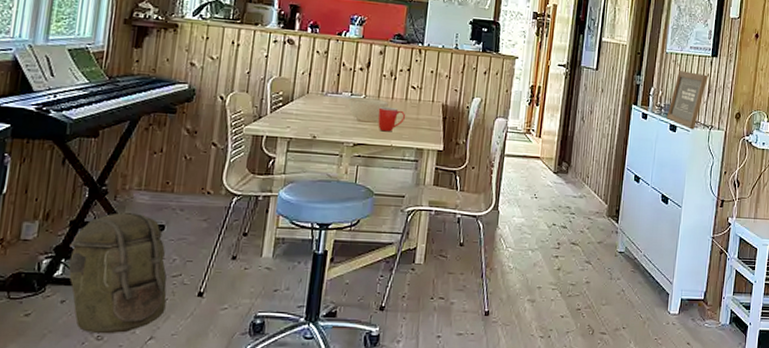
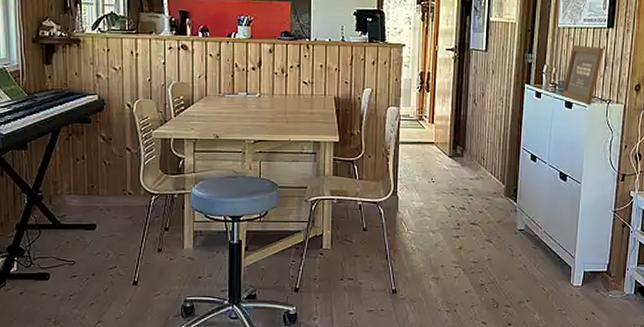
backpack: present [68,213,167,334] -> none [19,215,107,320]
bowl: present [348,97,390,123] -> none [245,96,284,120]
mug: present [377,106,405,132] -> none [274,103,299,127]

